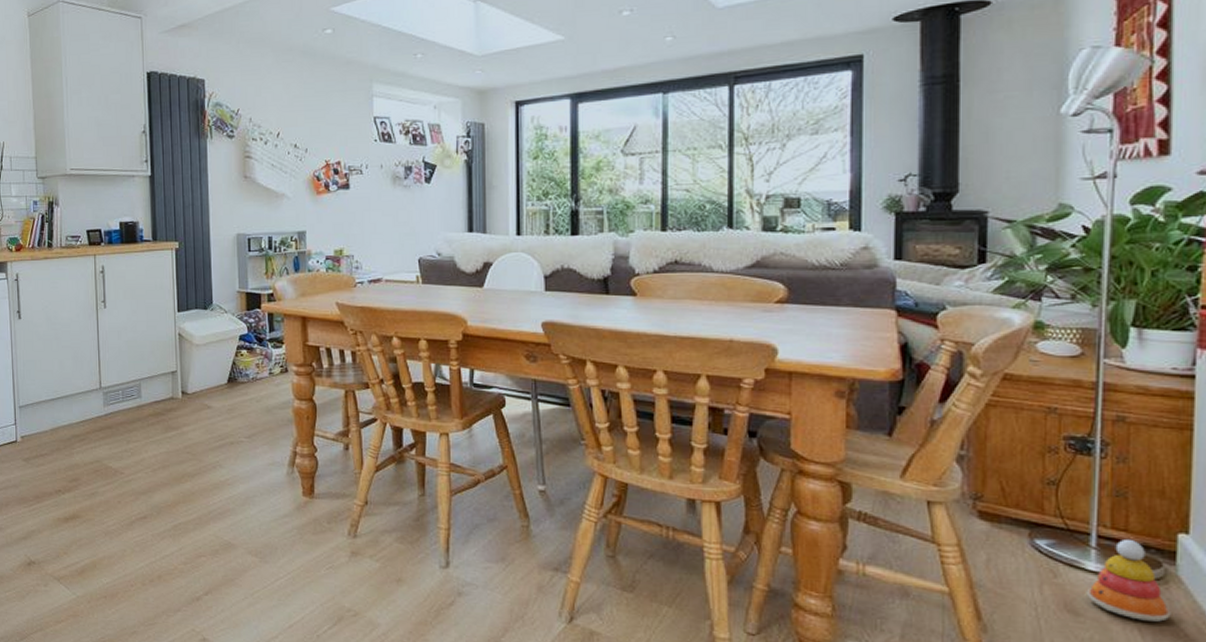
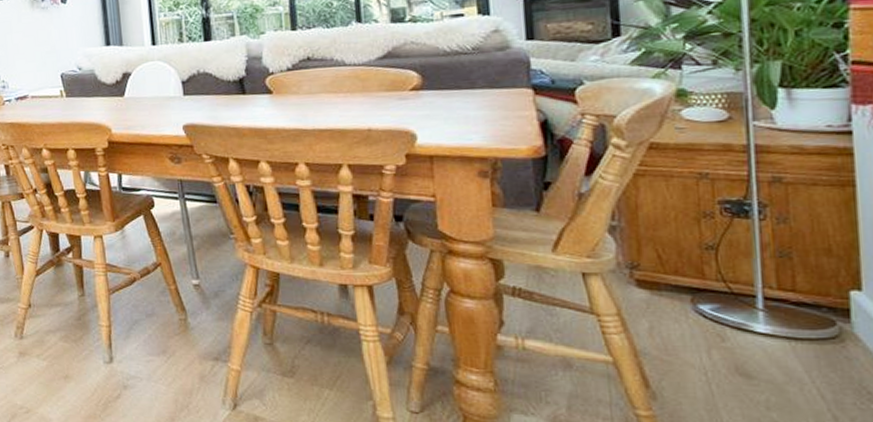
stacking toy: present [1086,540,1171,622] -> none [757,300,851,381]

